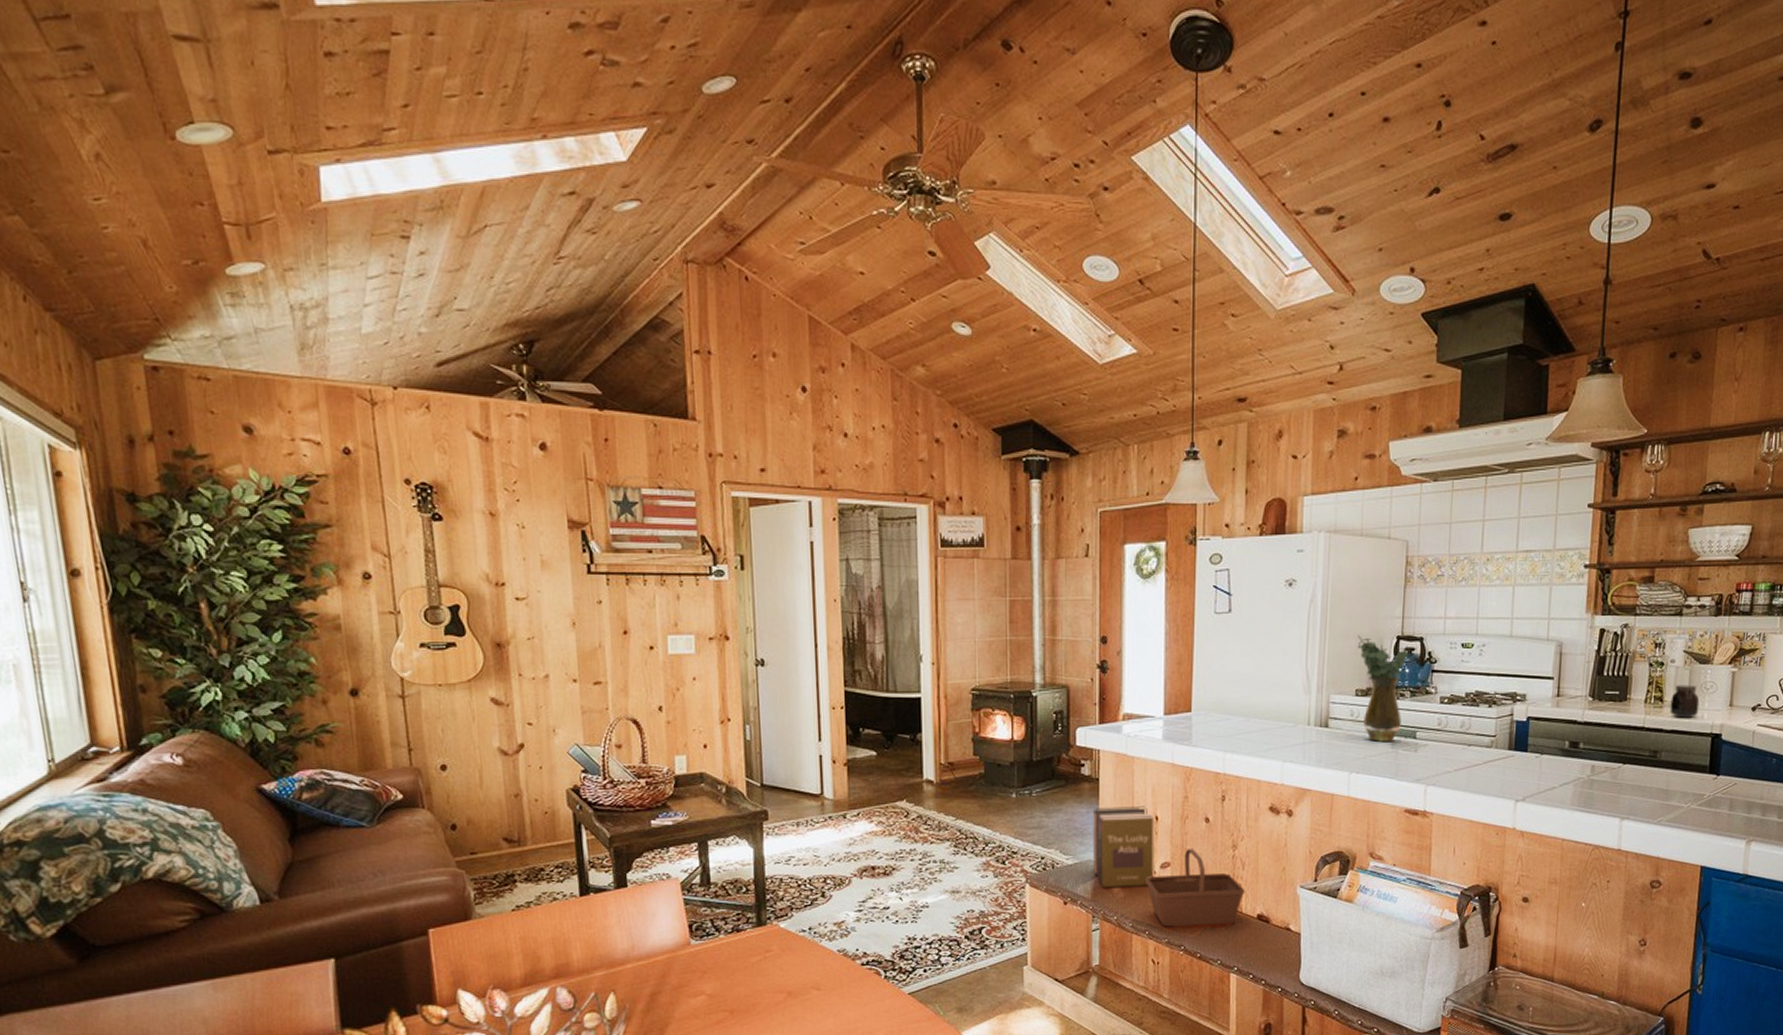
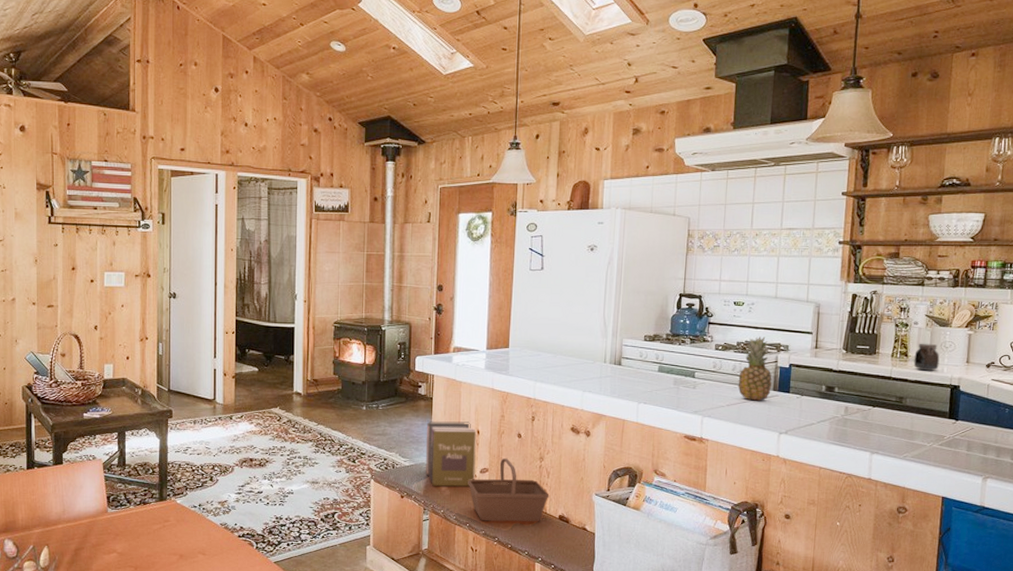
vase: present [1357,635,1409,742] -> none [646,291,689,379]
fruit: none [1467,685,1507,764] -> present [738,337,772,401]

